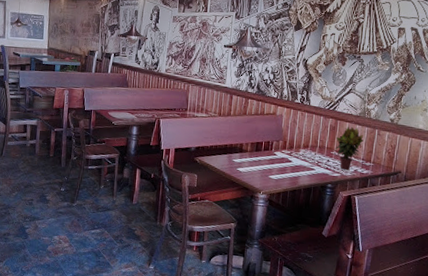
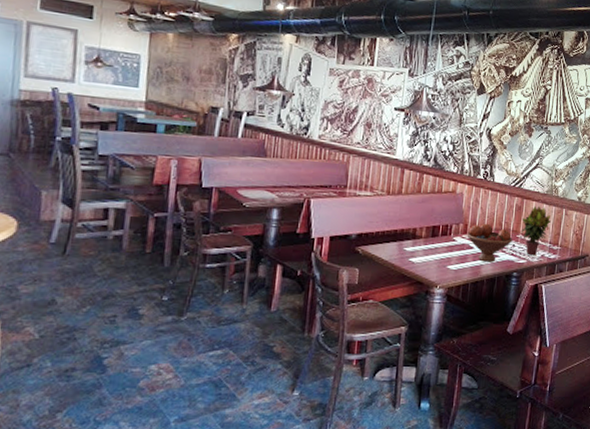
fruit bowl: none [286,140,327,175] -> present [467,223,513,262]

